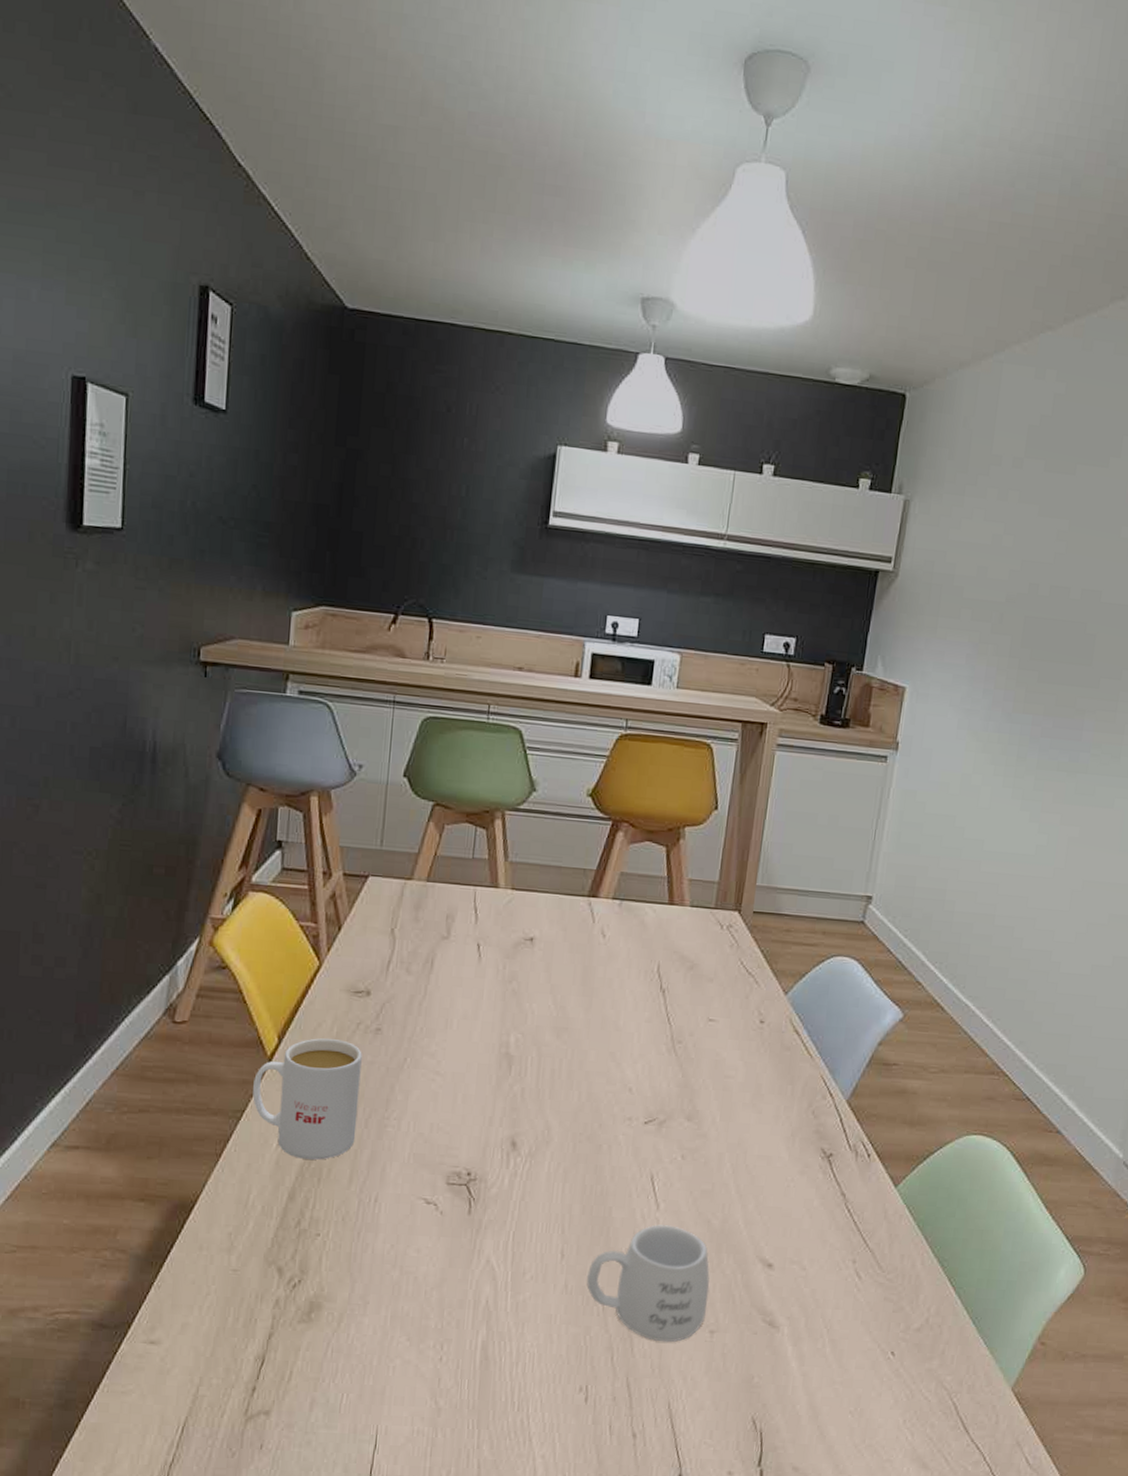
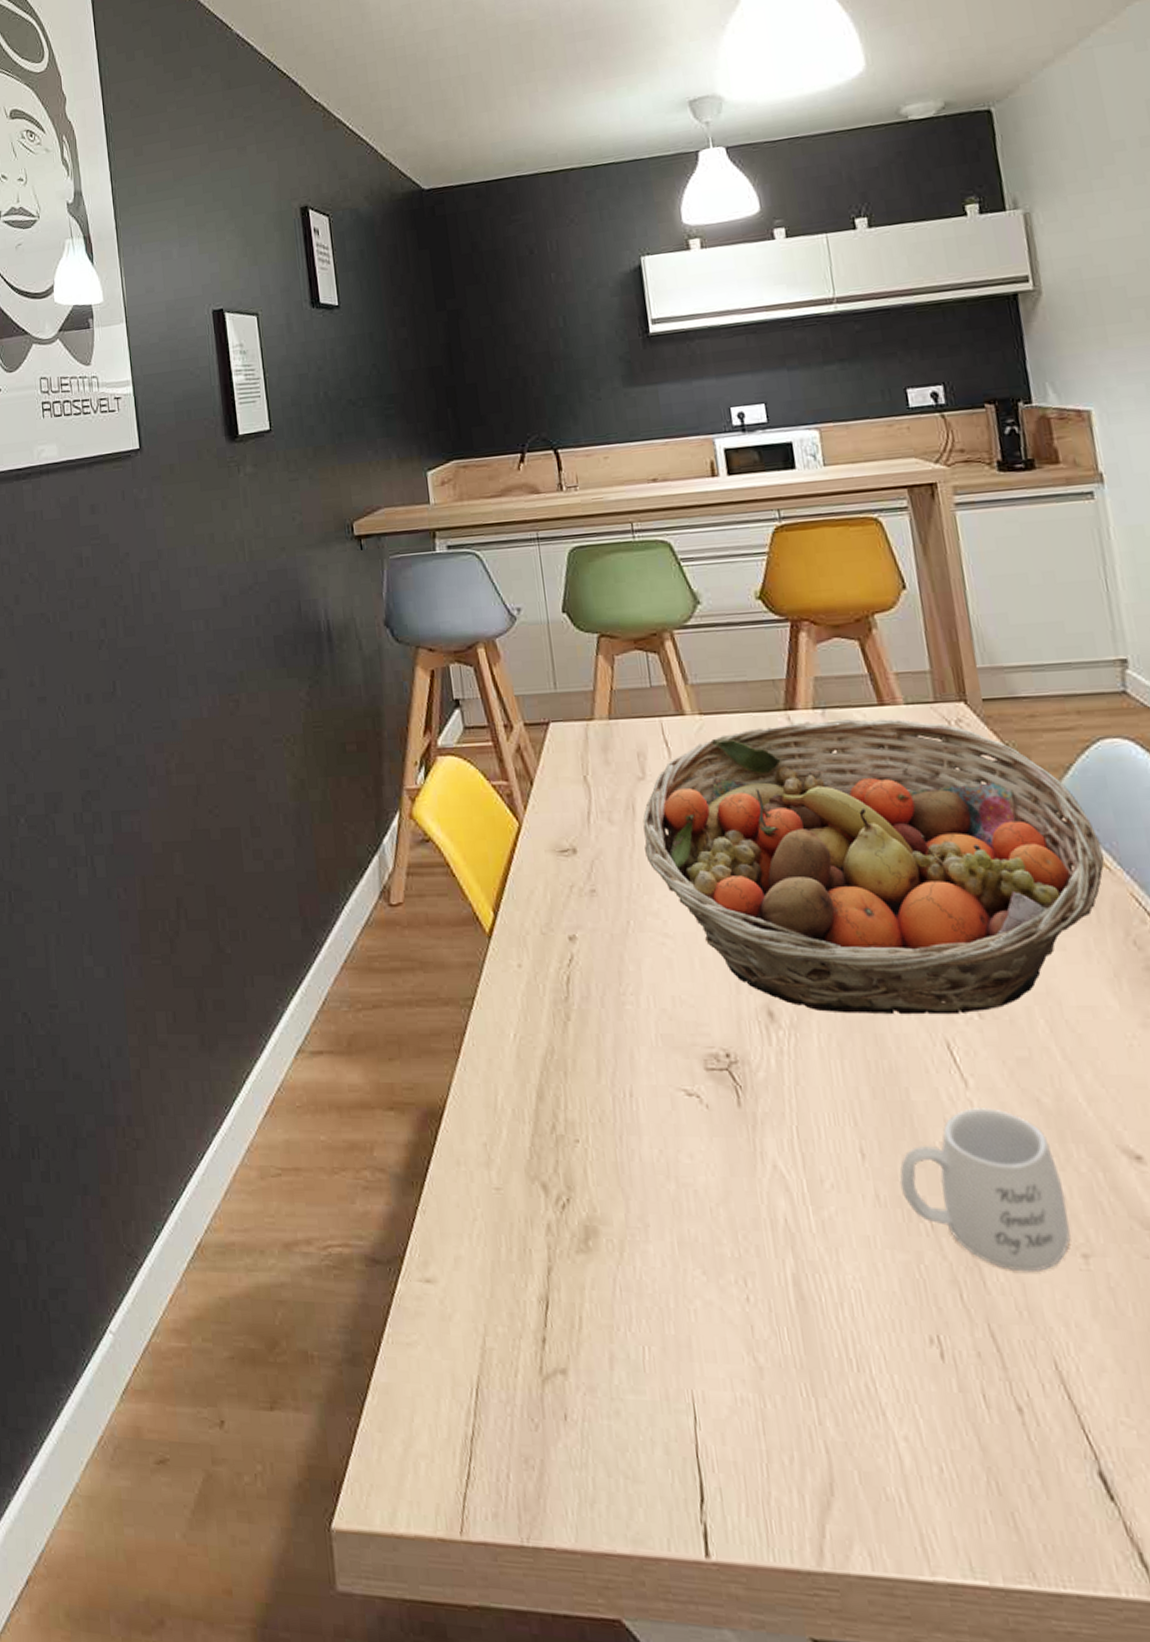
mug: present [253,1037,362,1160] -> none [477,906,595,1049]
fruit basket: none [434,908,811,1155] -> present [642,718,1105,1015]

